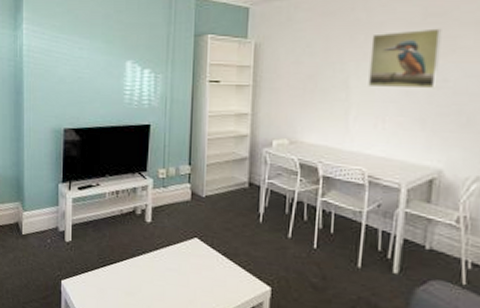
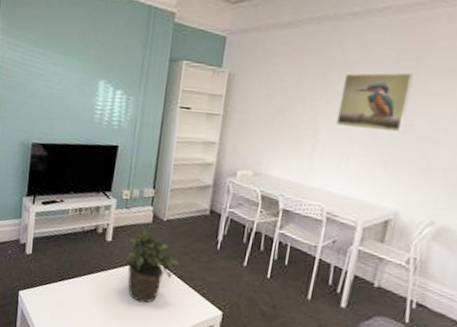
potted plant: none [167,206,222,284] -> present [125,227,179,303]

